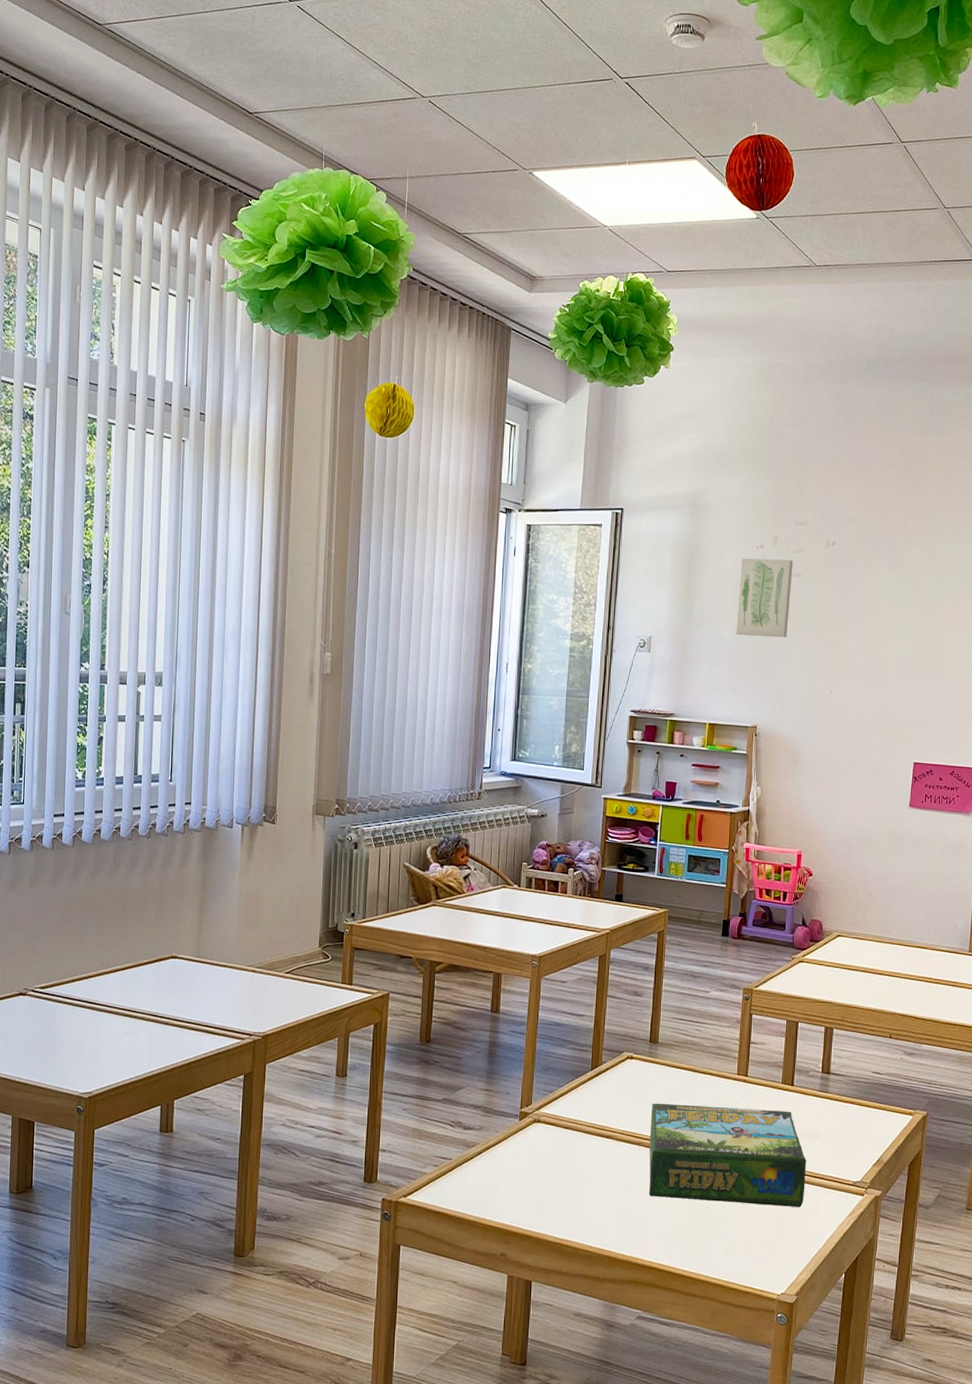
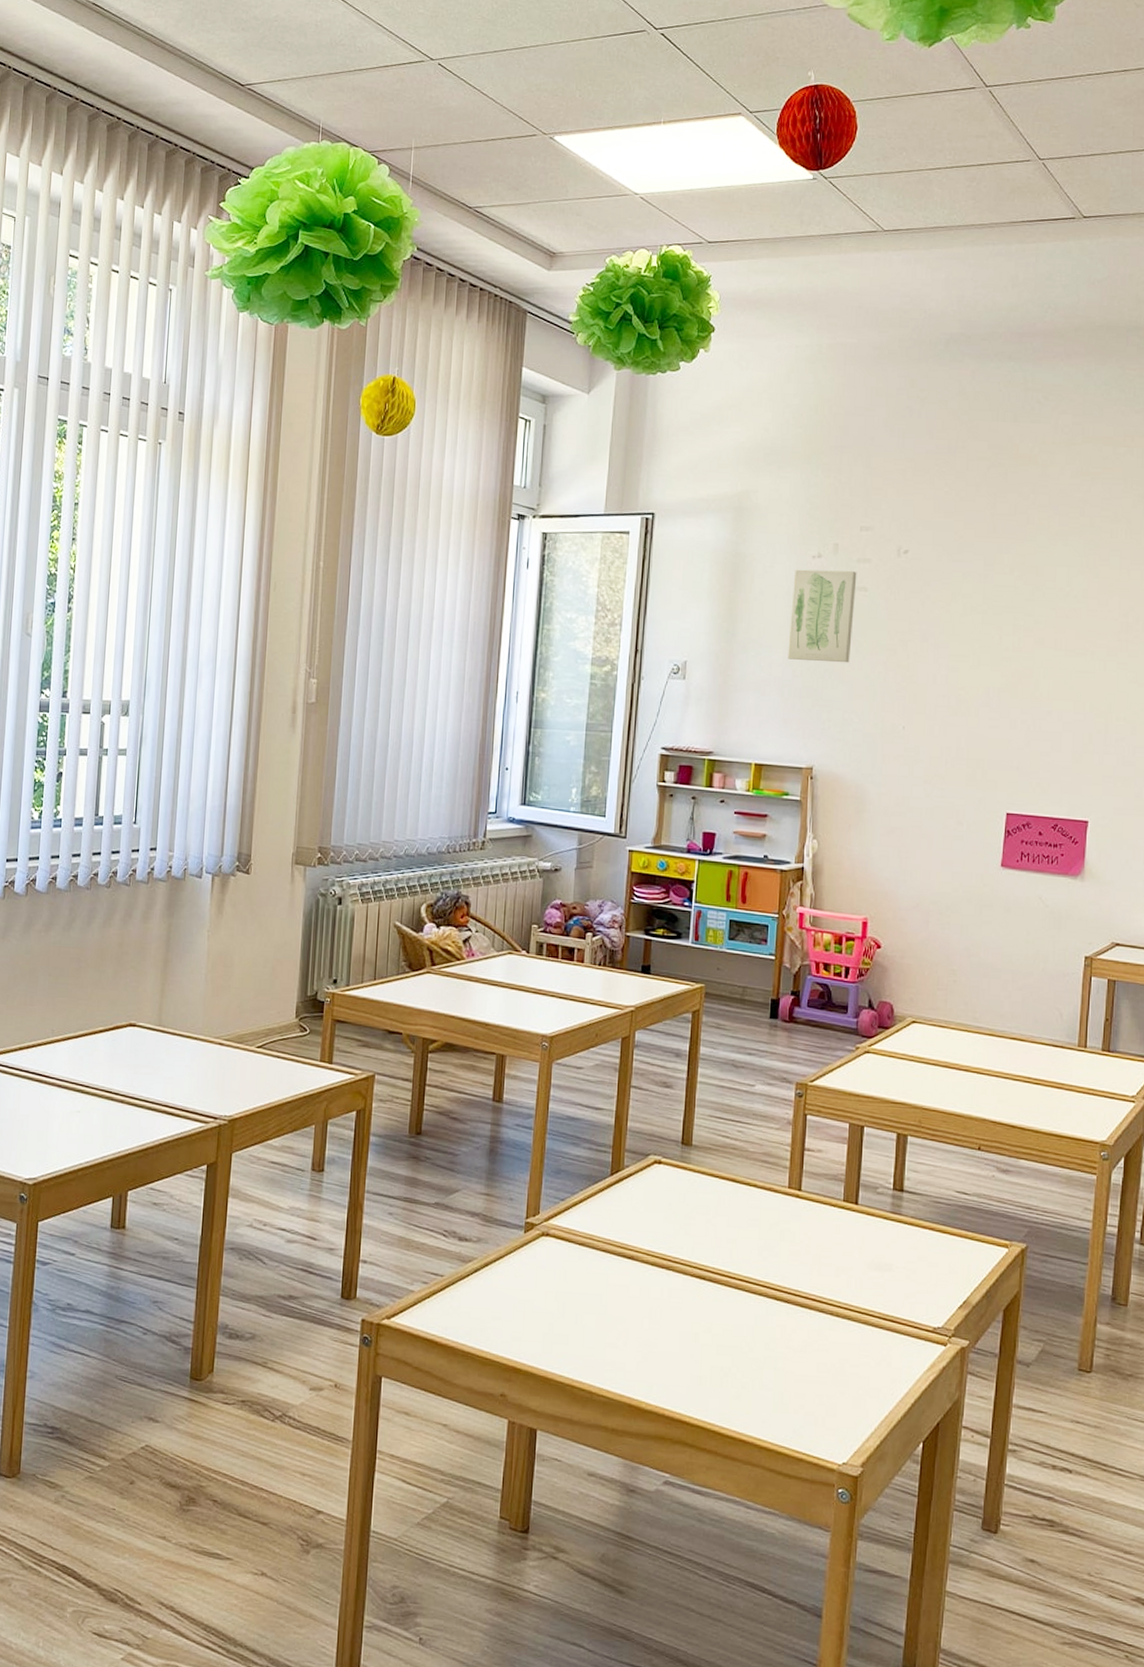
board game: present [648,1103,806,1207] -> none [679,1218,874,1356]

